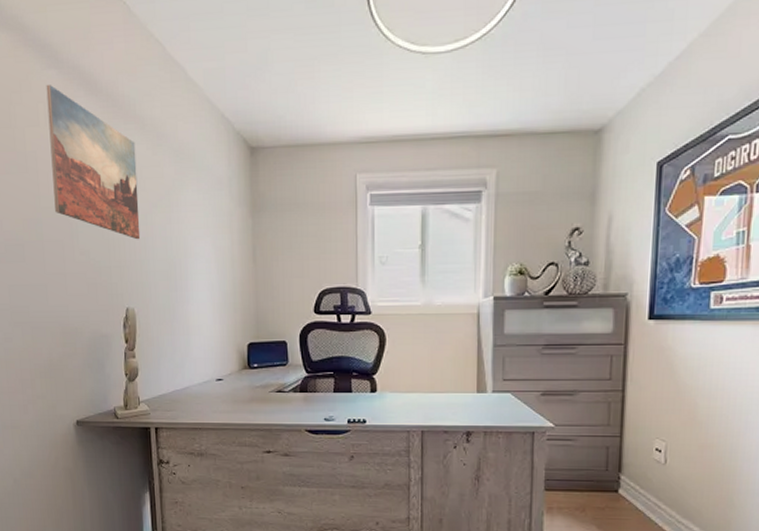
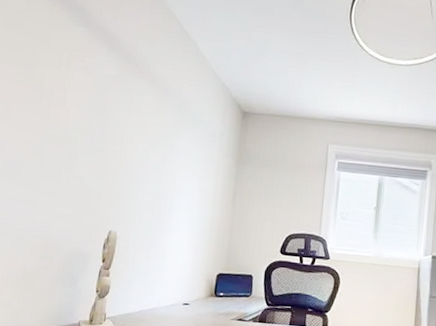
wall art: present [46,84,141,240] -> none [59,37,144,173]

